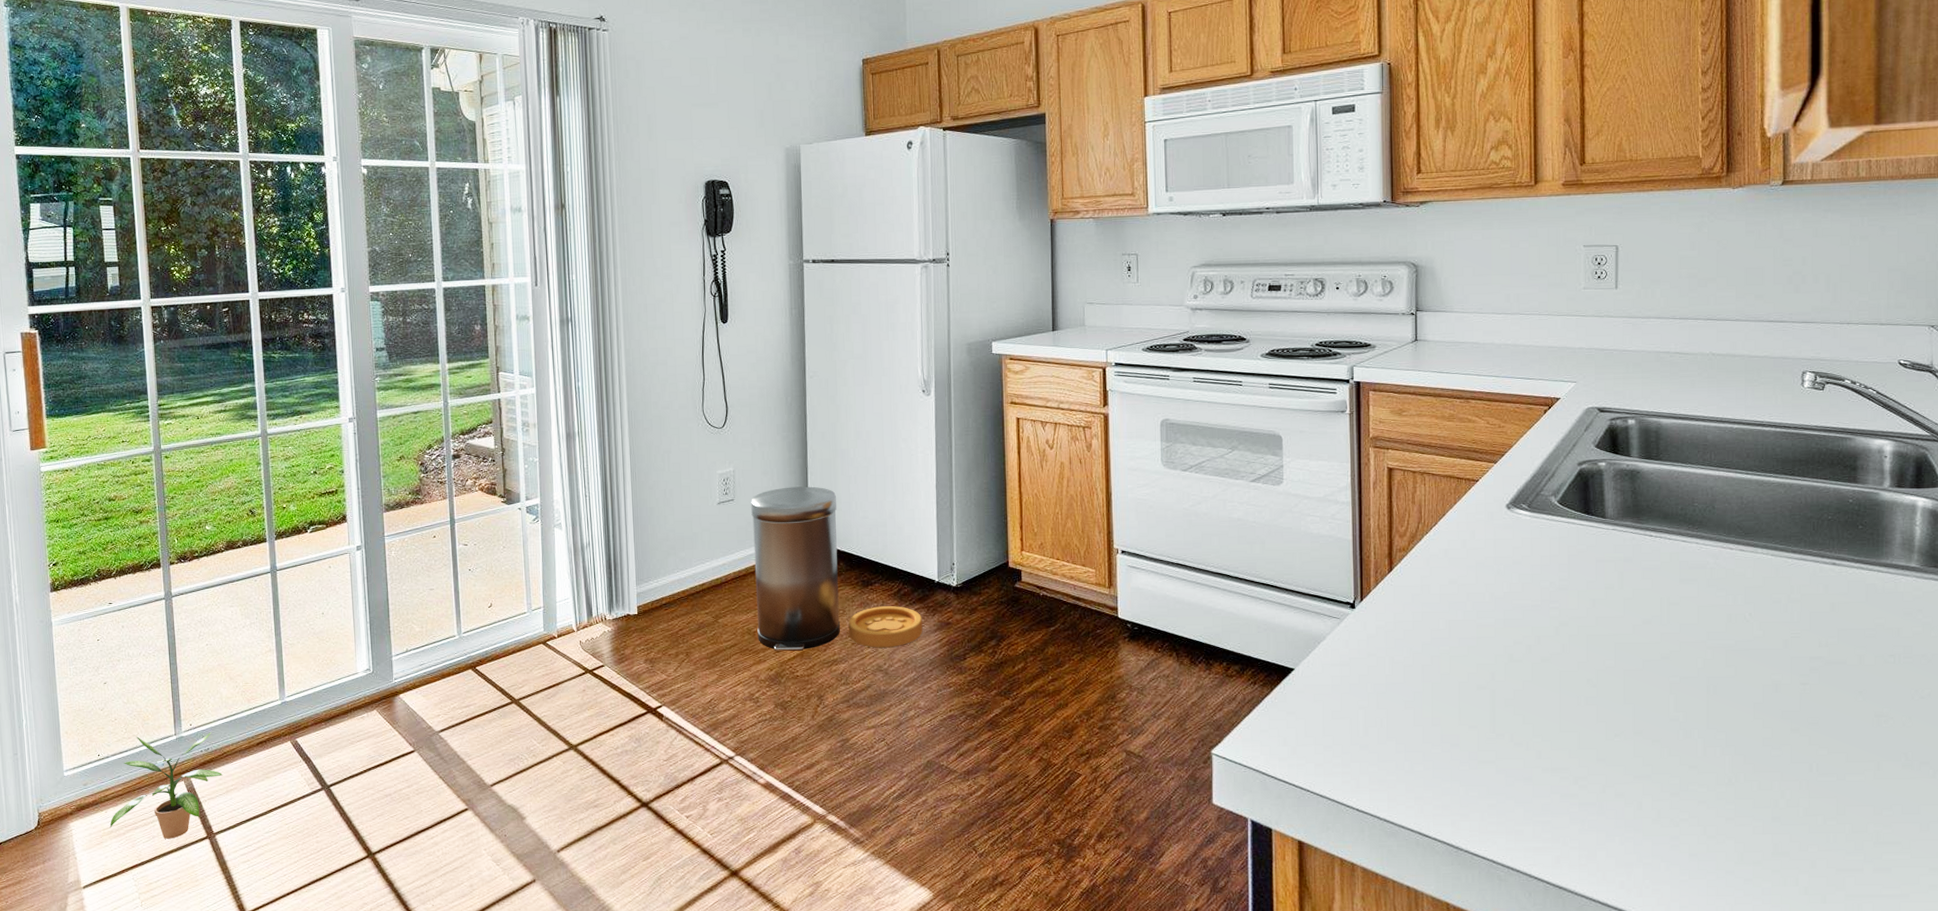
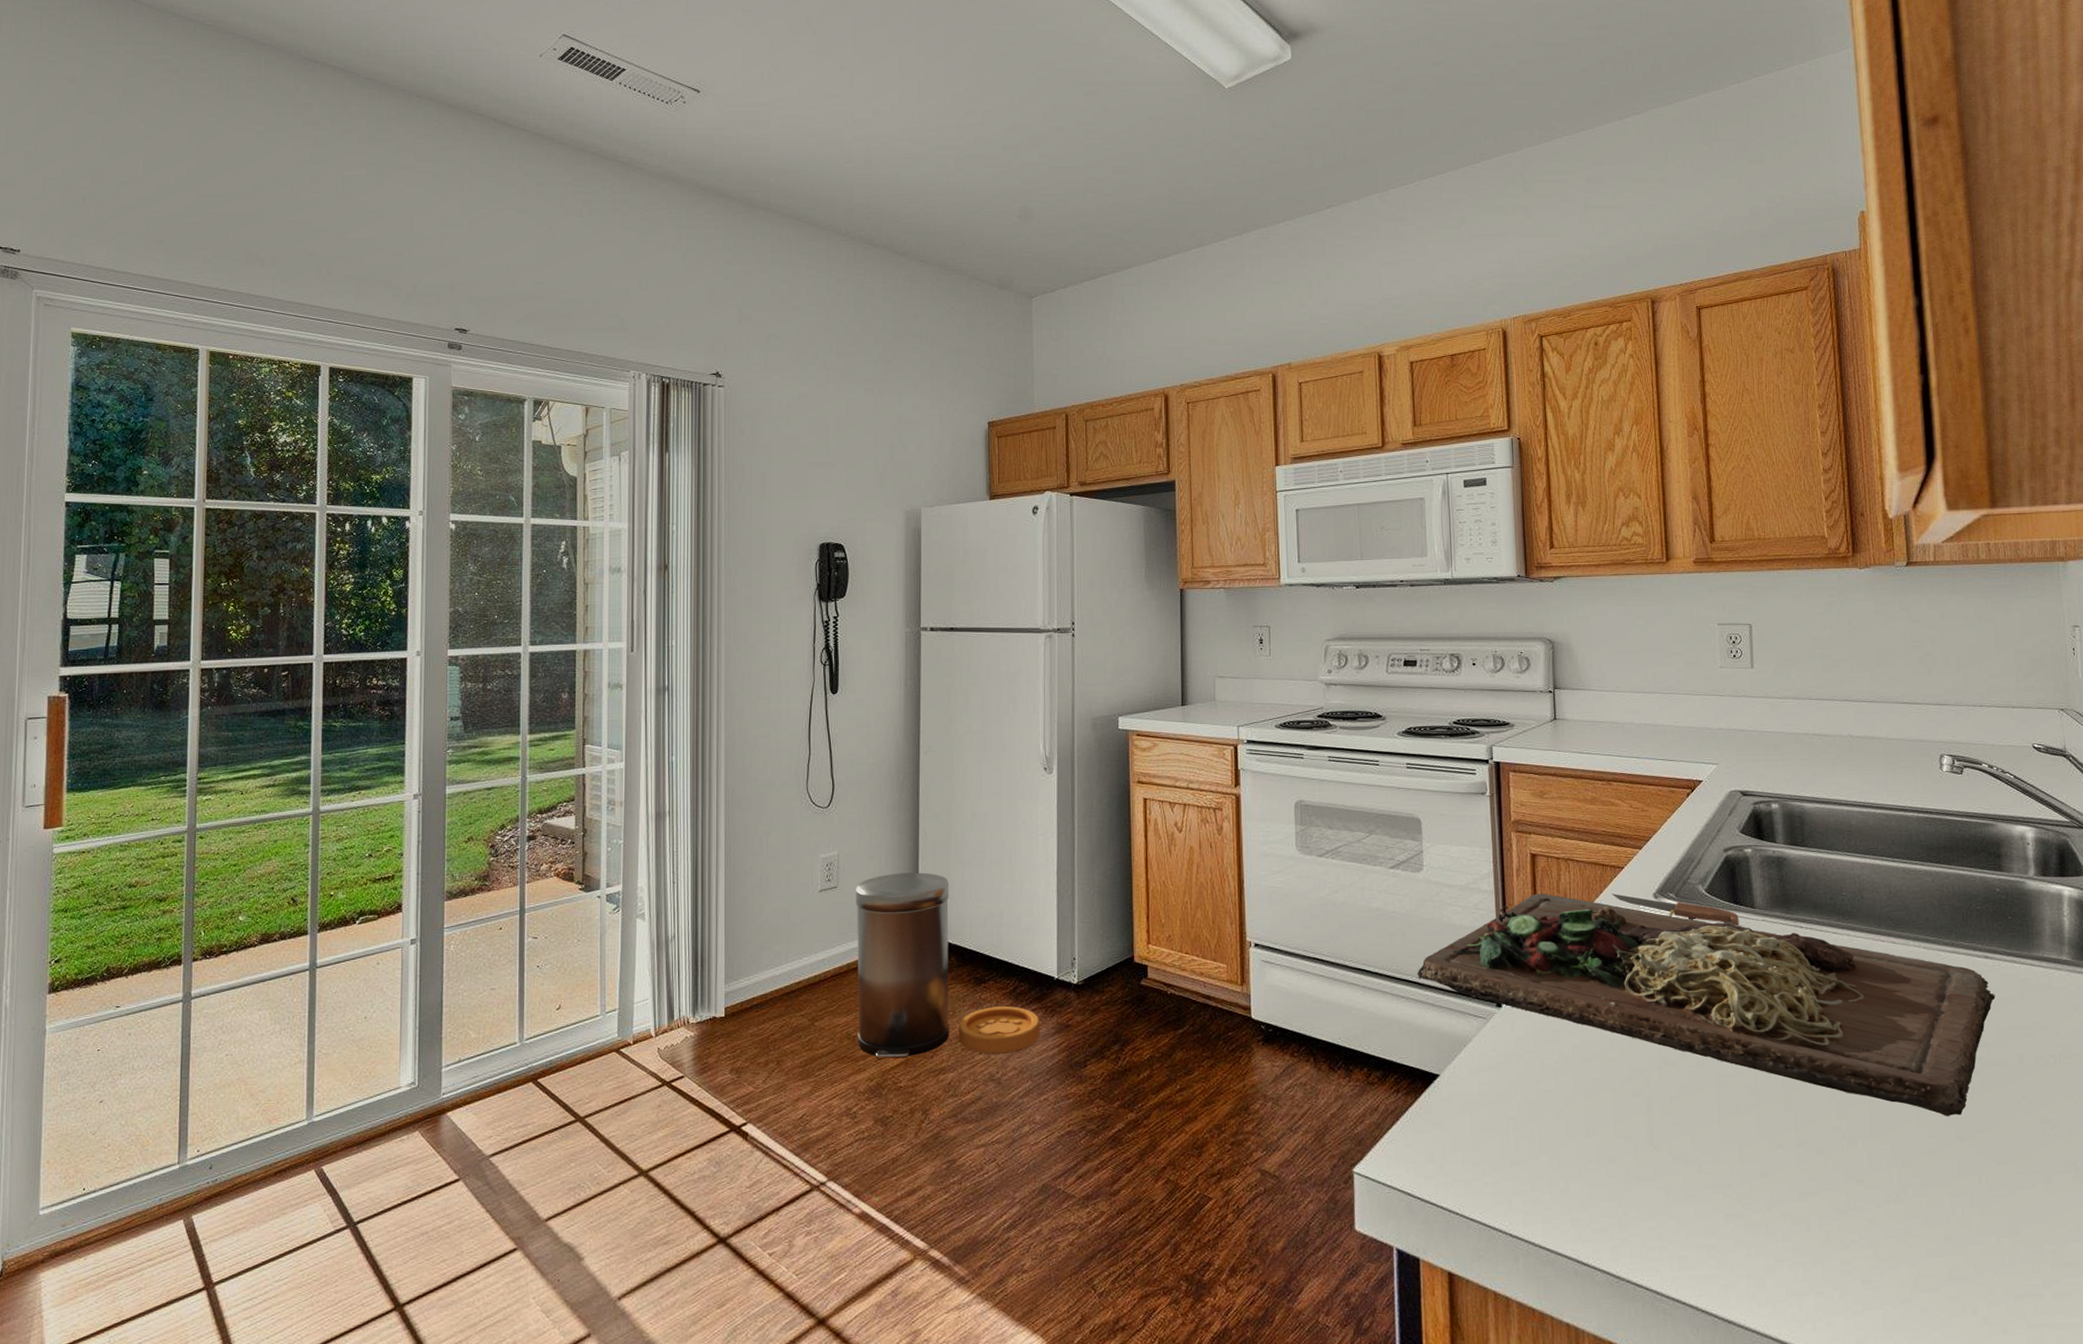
potted plant: present [109,732,223,839] -> none [87,1159,230,1291]
cutting board: none [1275,504,1840,709] -> present [1417,893,1996,1116]
knife: none [1465,504,1590,535] -> present [1611,893,1739,926]

